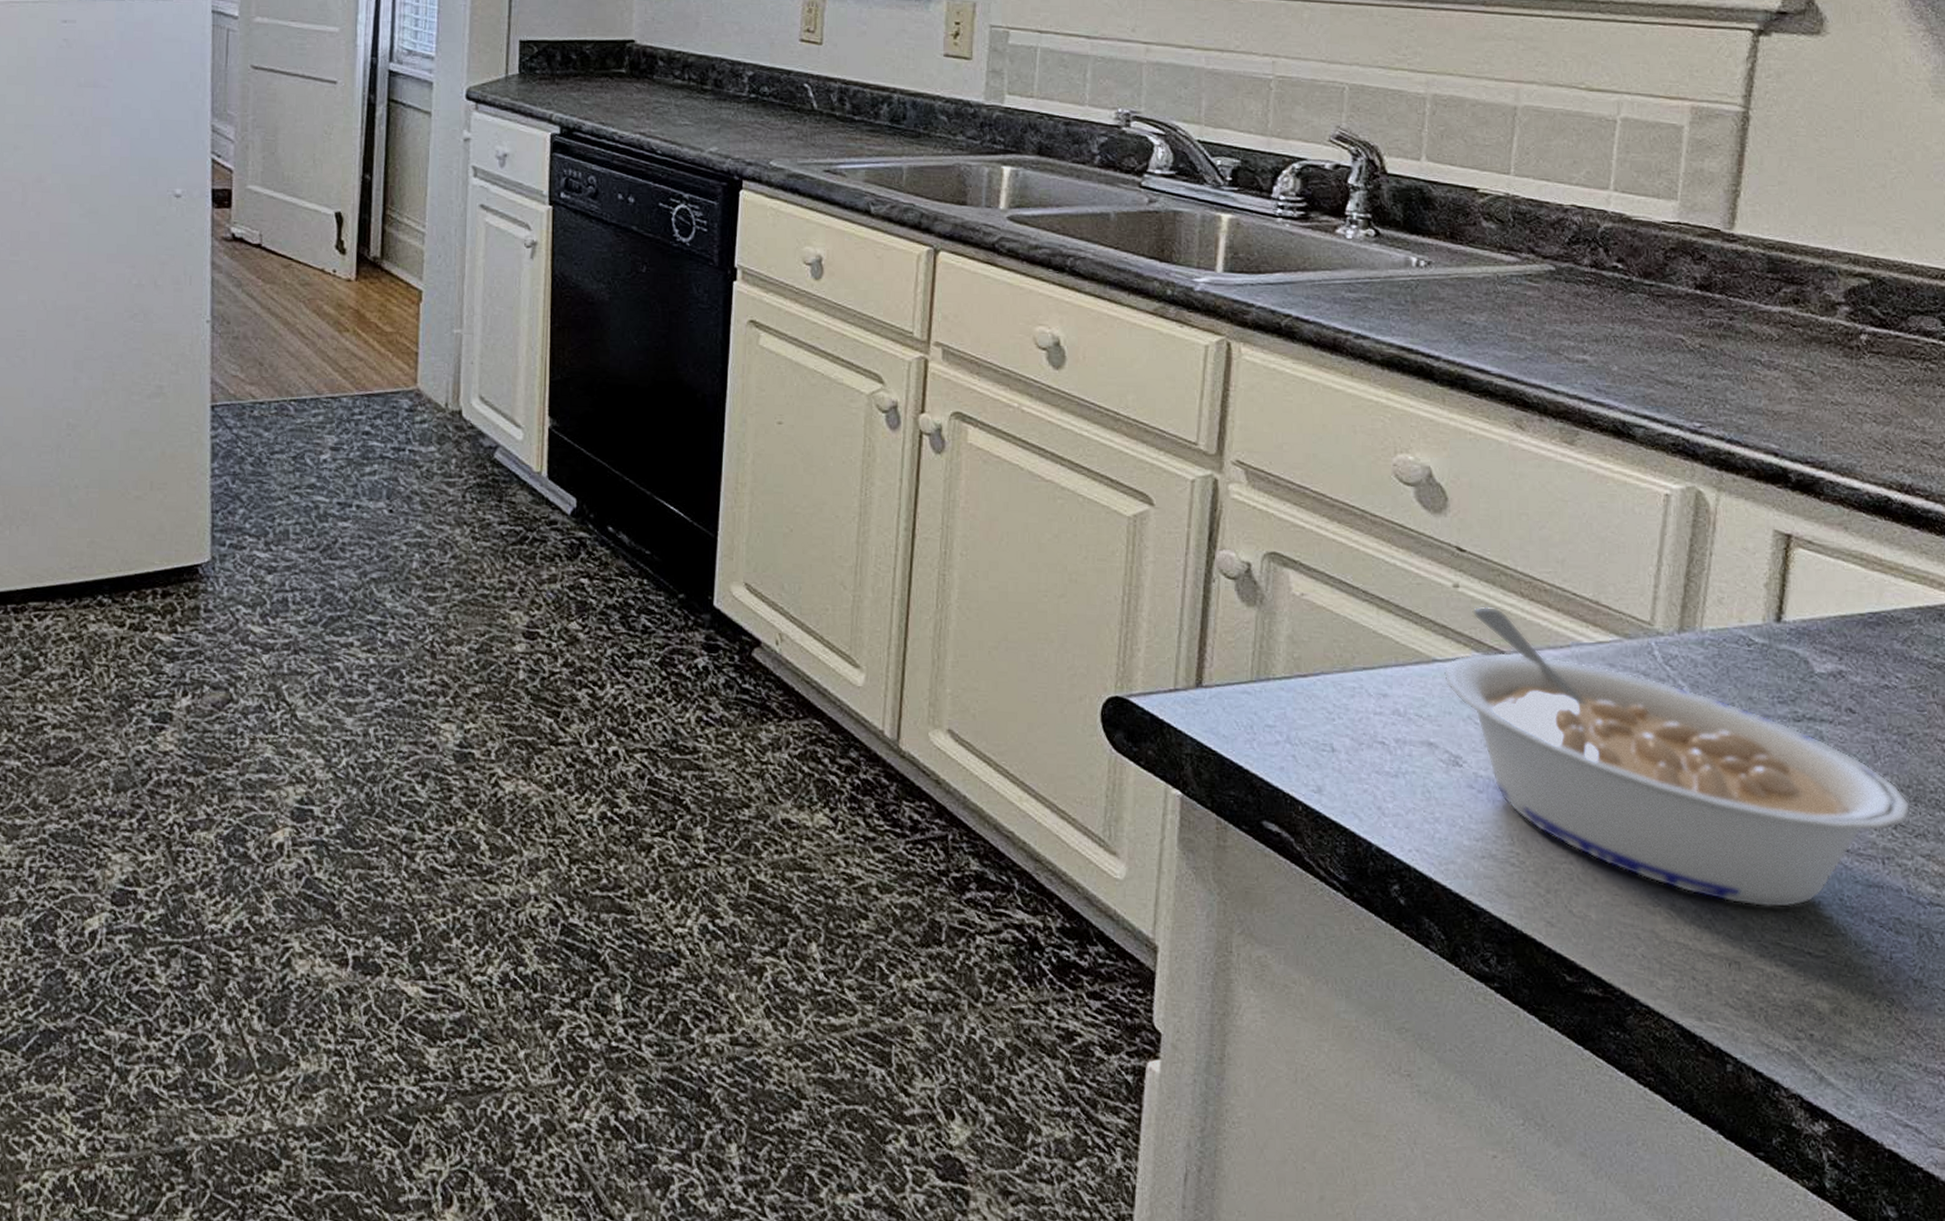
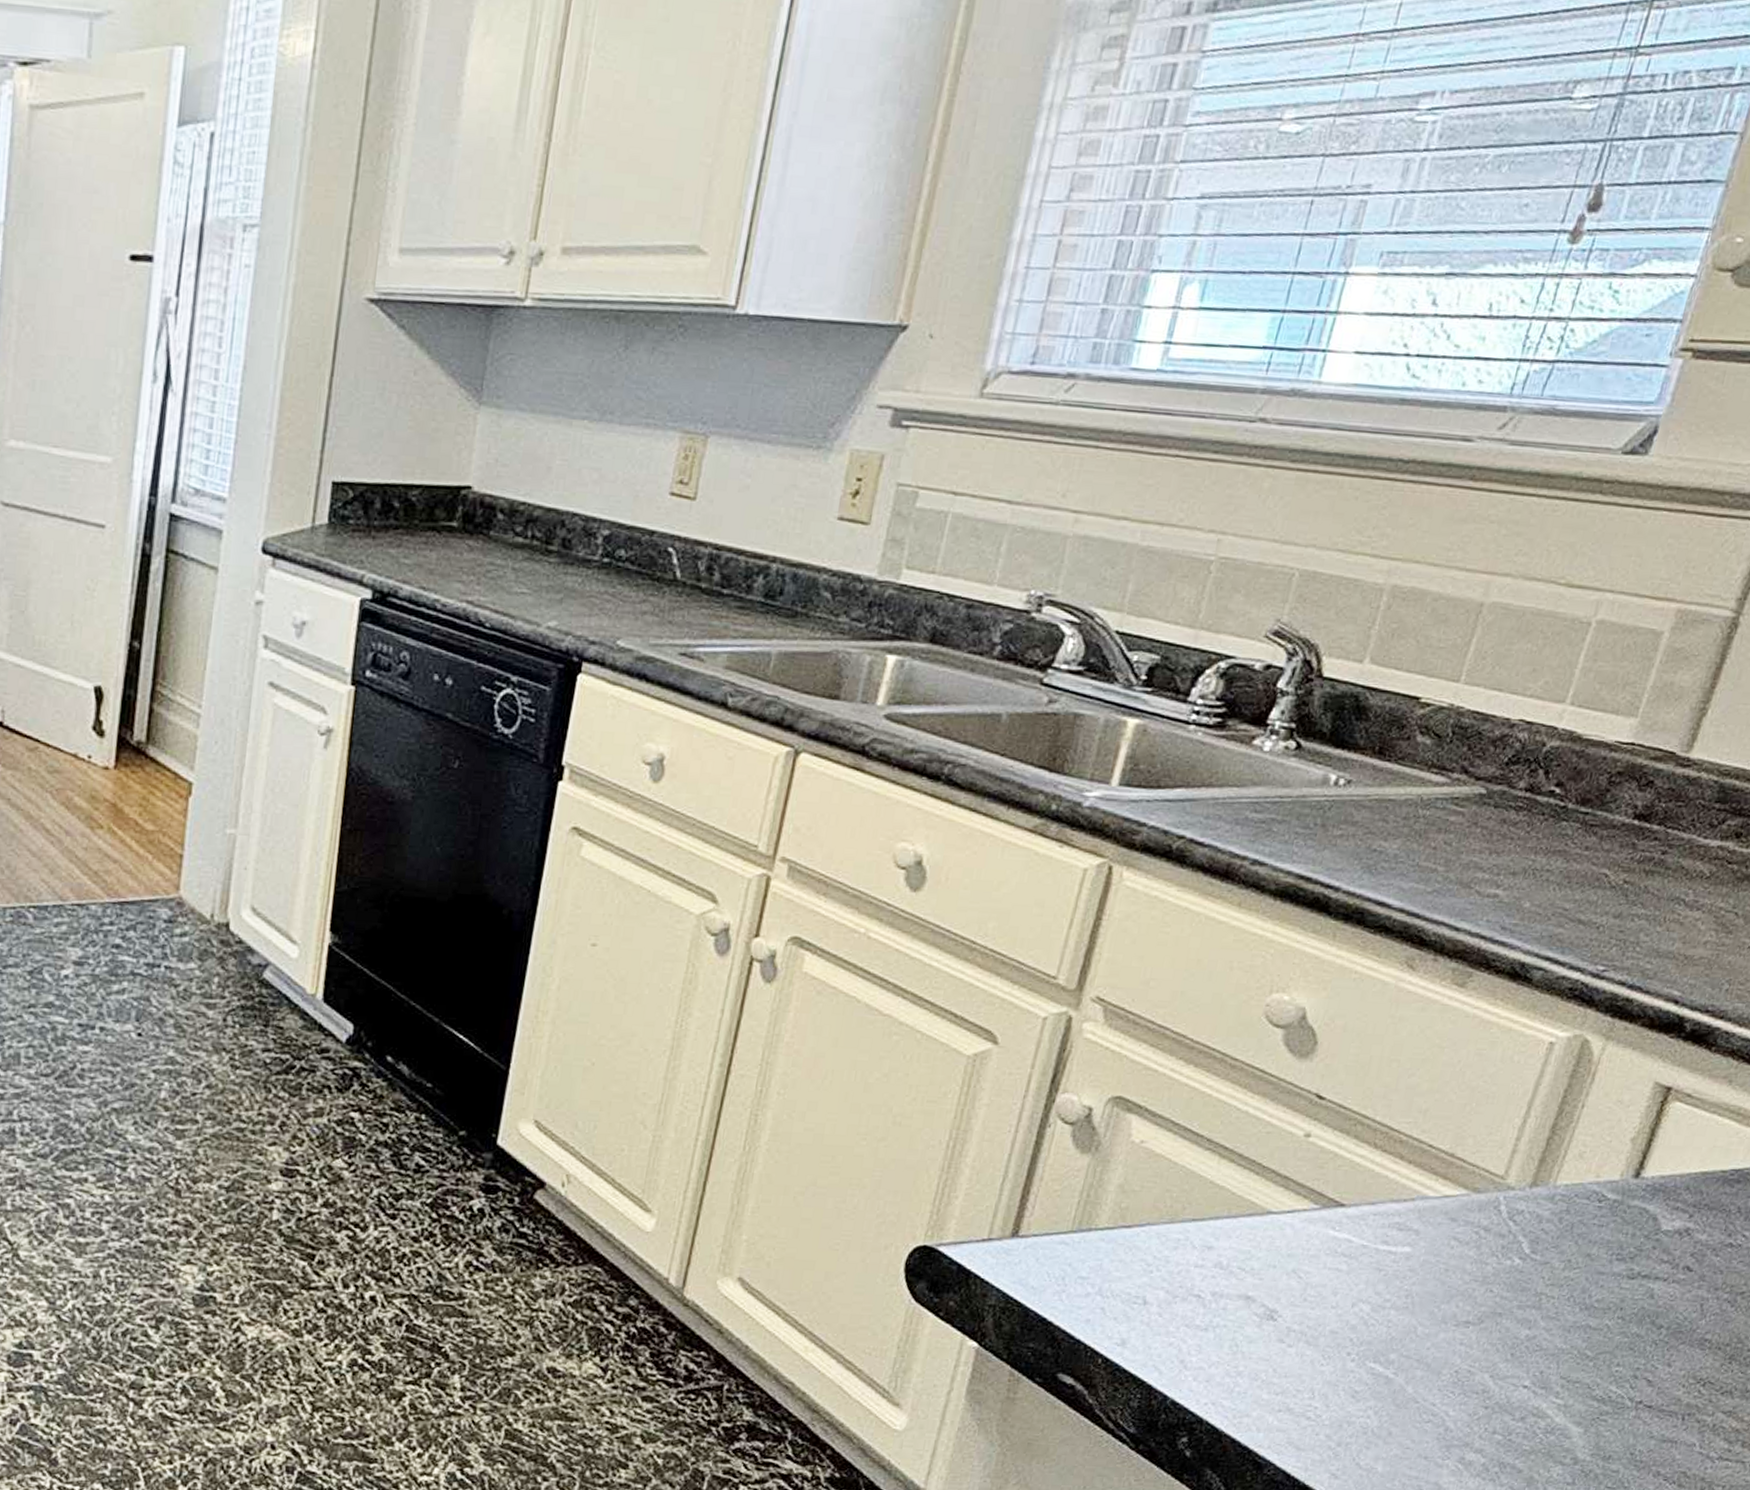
legume: present [1443,606,1911,908] -> none [1275,1157,1725,1462]

